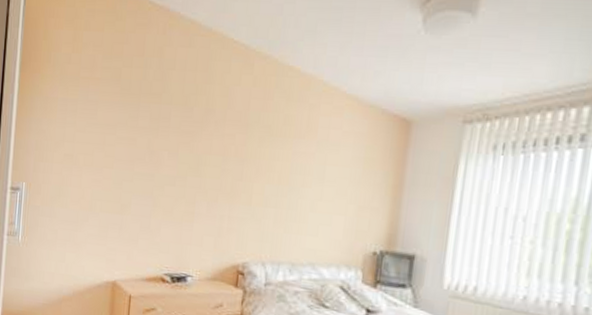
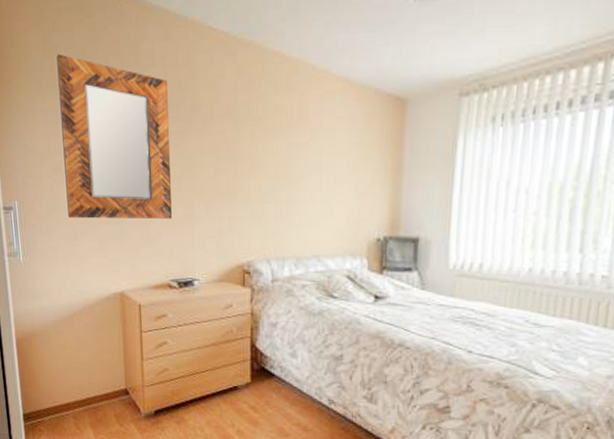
home mirror: none [72,50,185,214] -> present [57,53,173,219]

